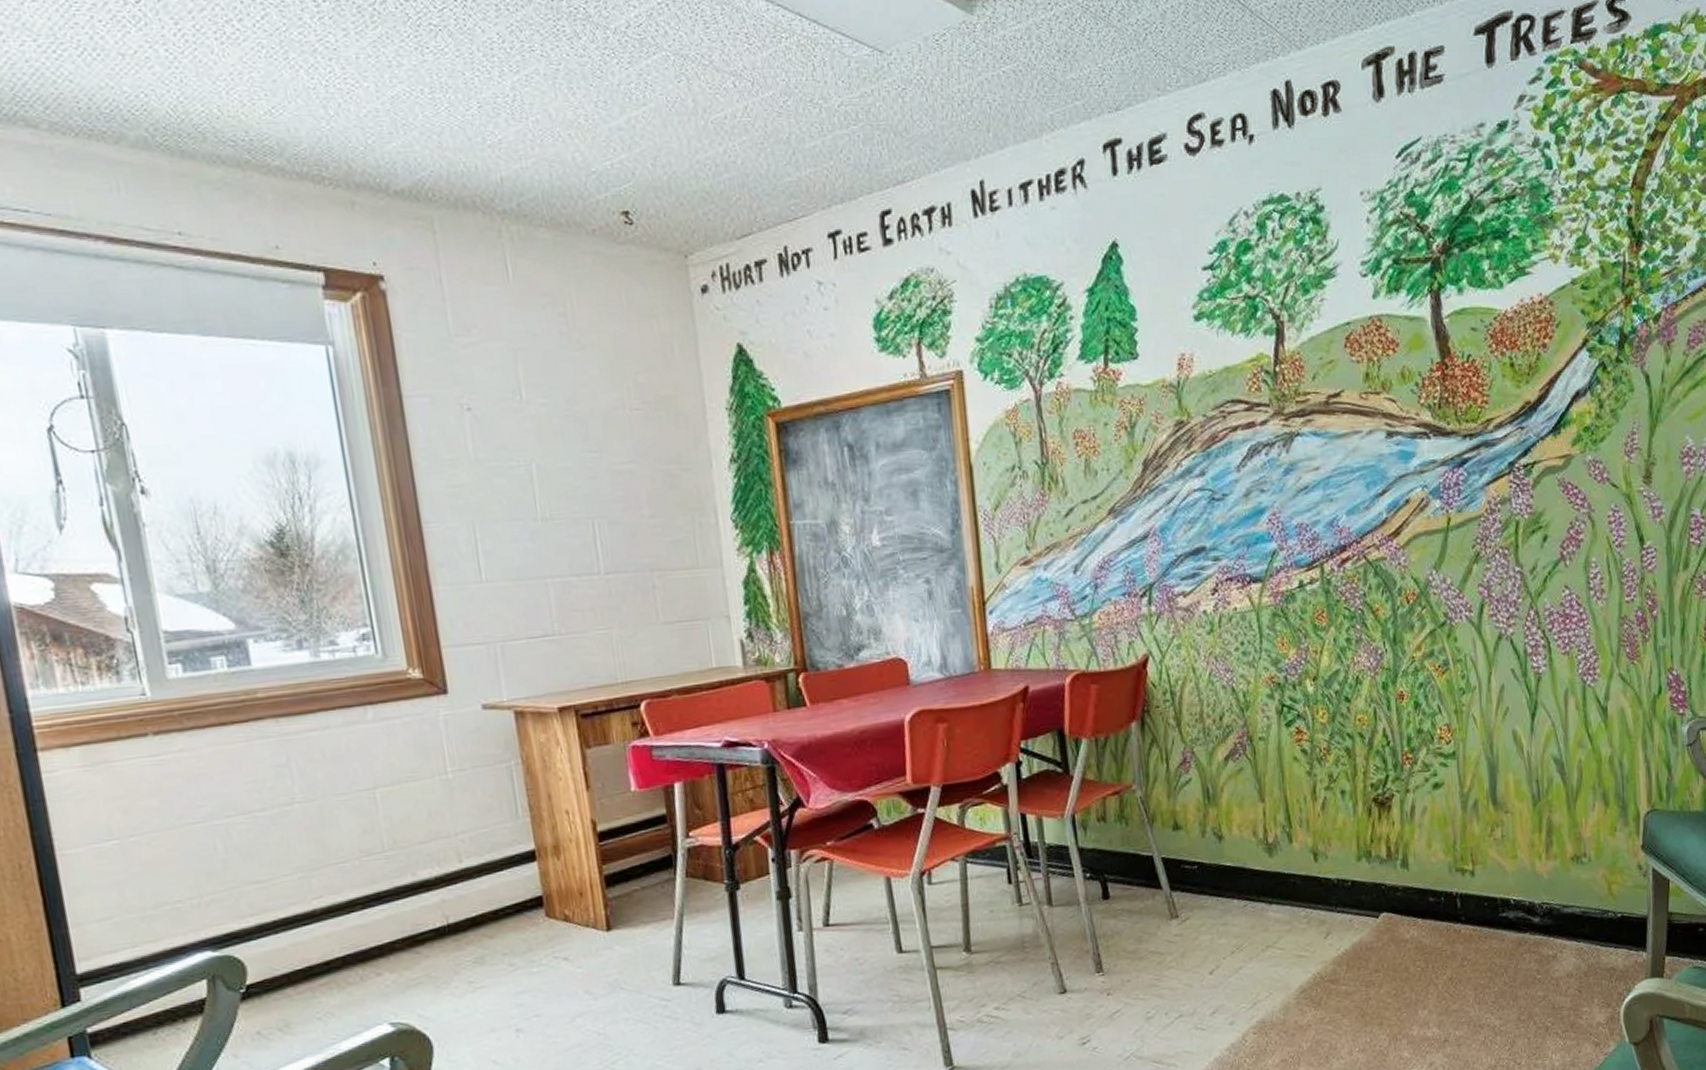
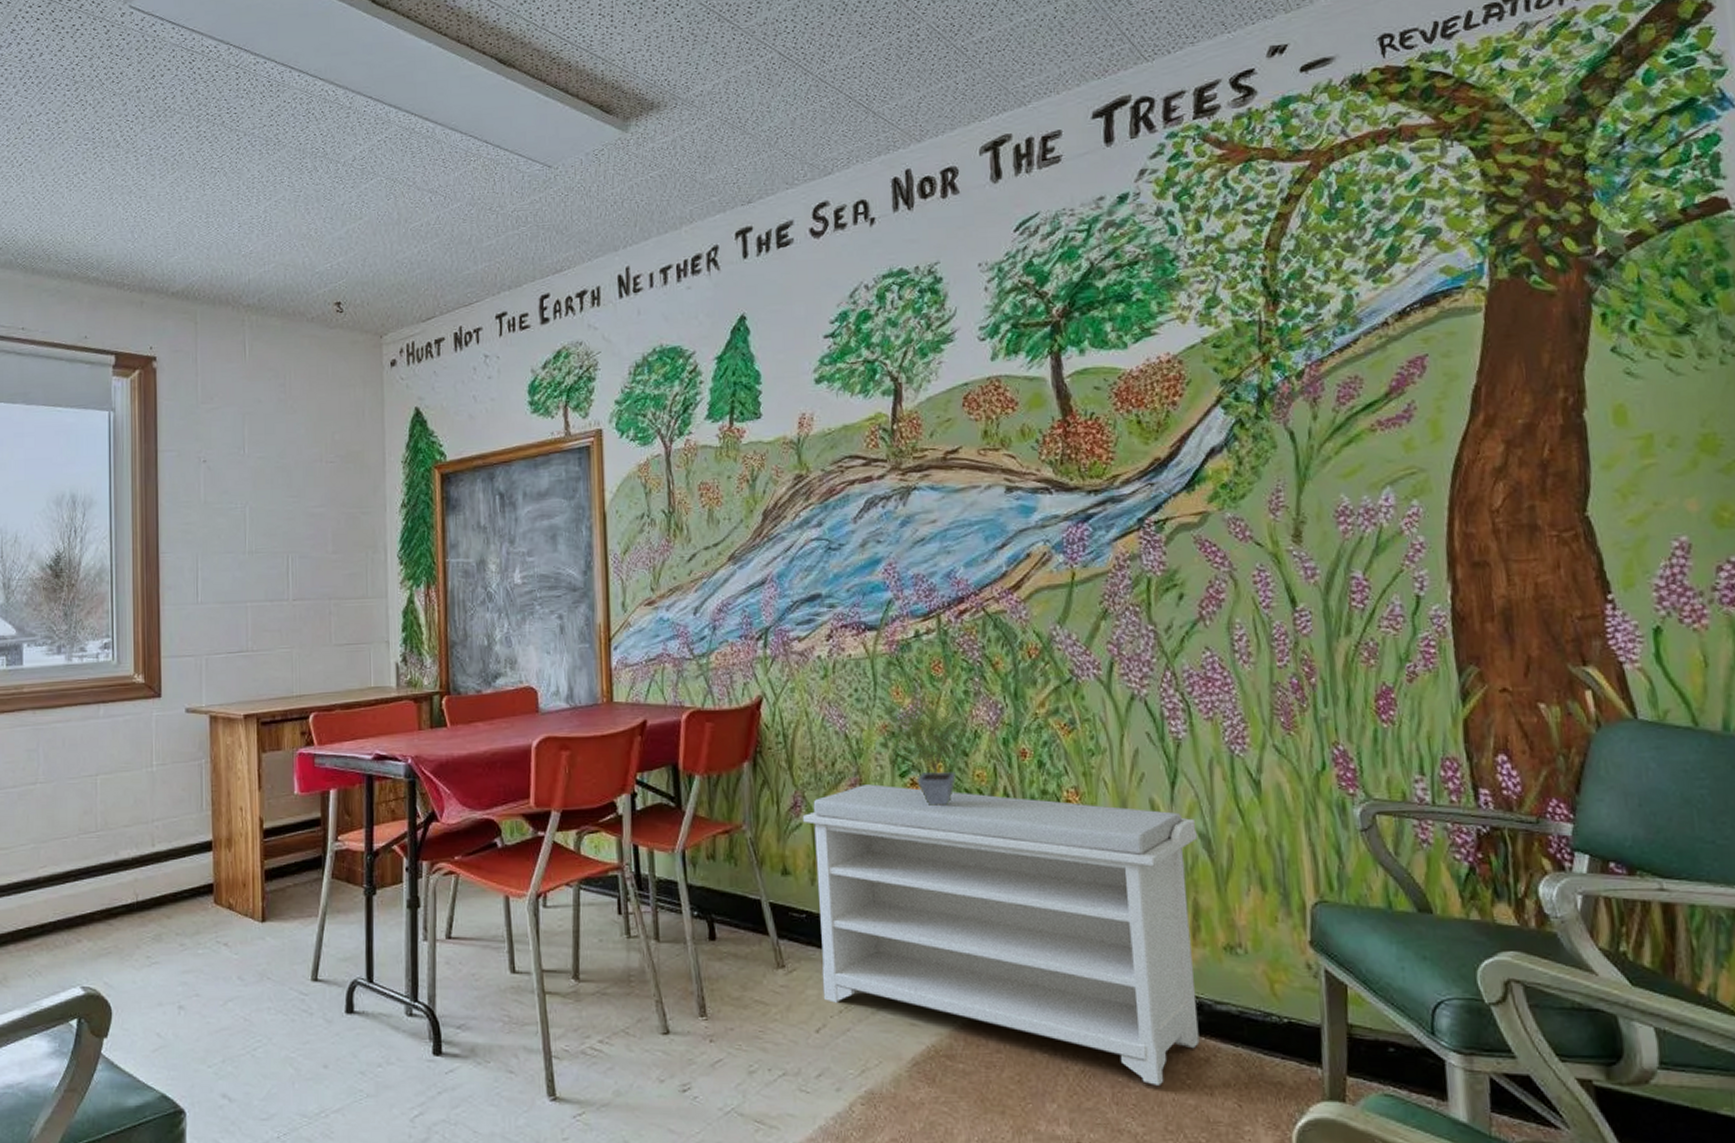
bench: none [1192,735,1552,984] -> present [803,784,1200,1085]
potted plant: none [1262,629,1356,752] -> present [876,680,974,807]

